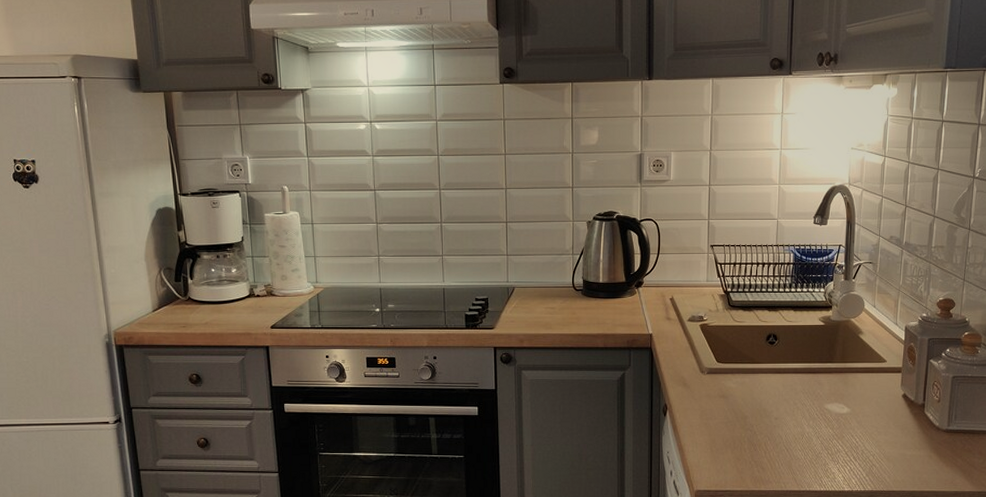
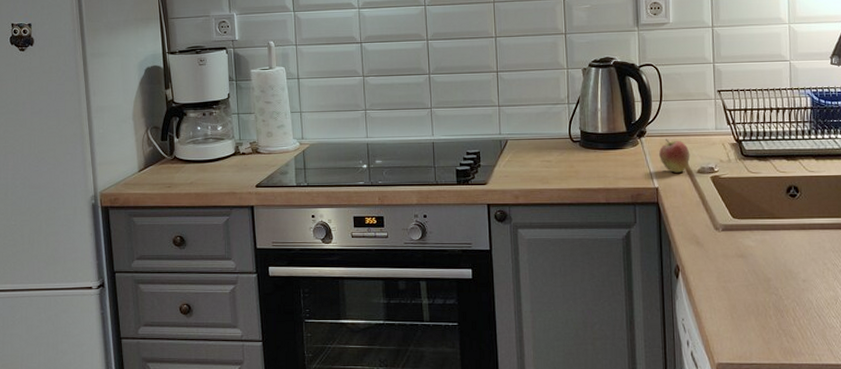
fruit: none [655,289,683,321] -> present [659,139,690,173]

